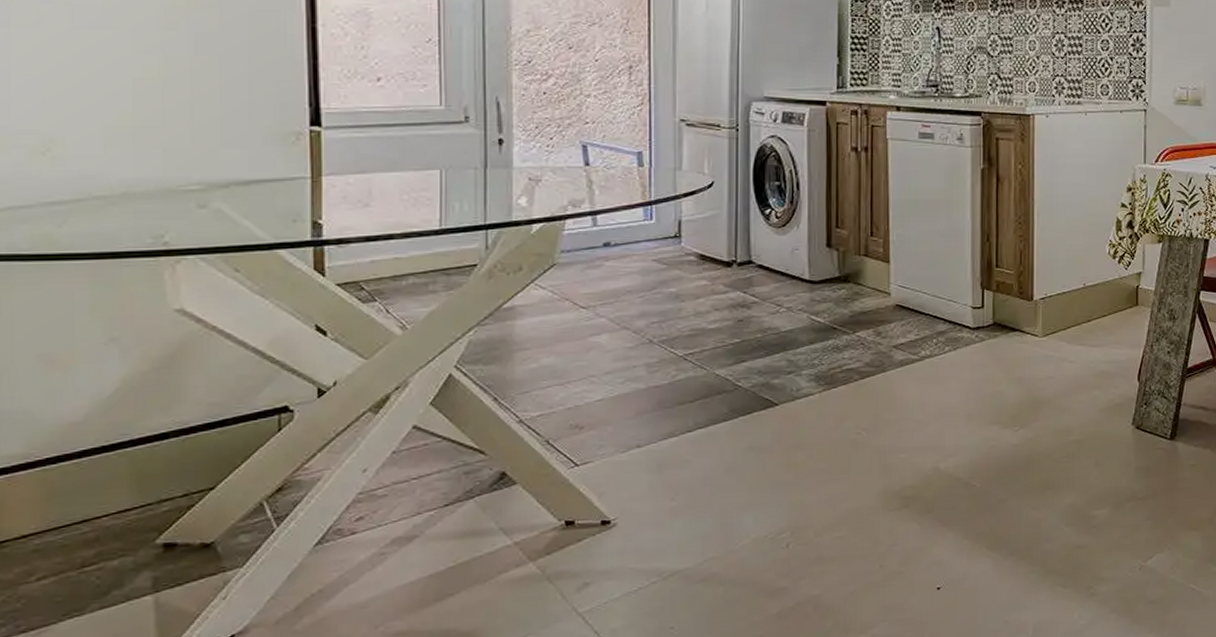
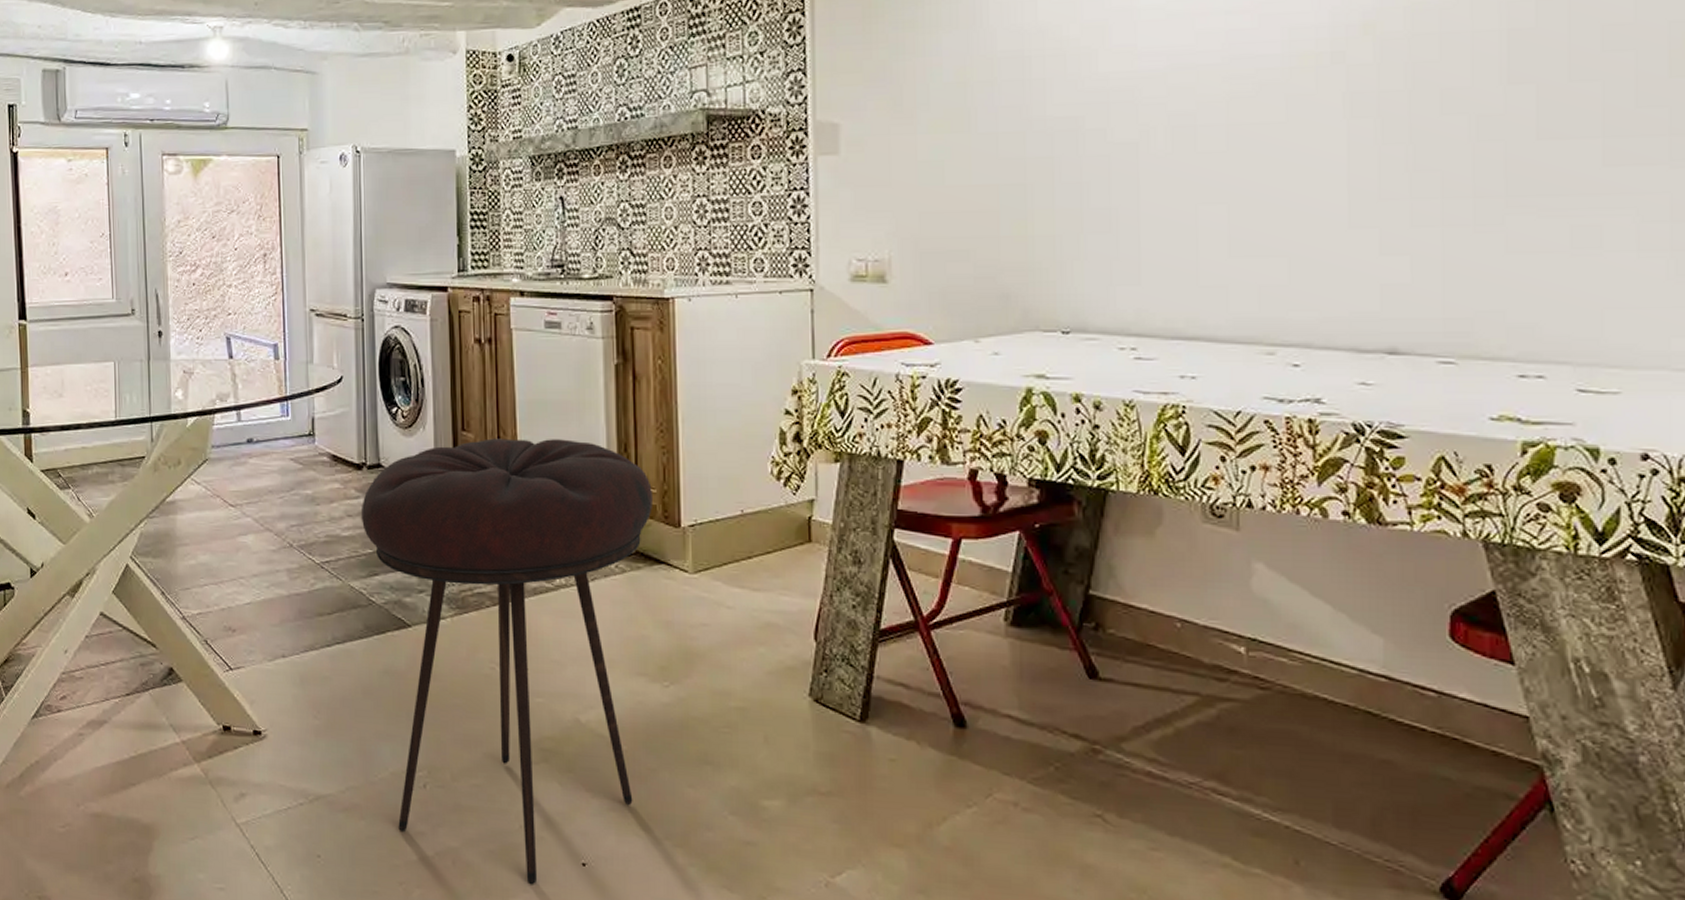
stool: none [729,232,1011,615] -> present [361,438,654,885]

